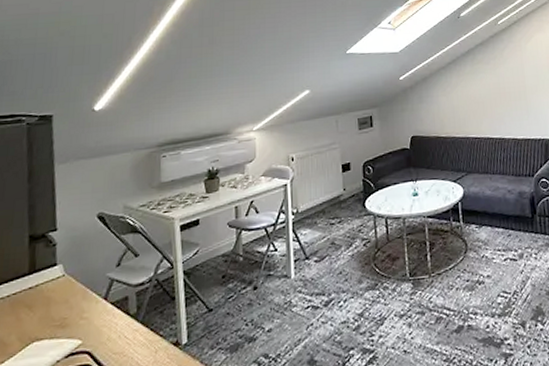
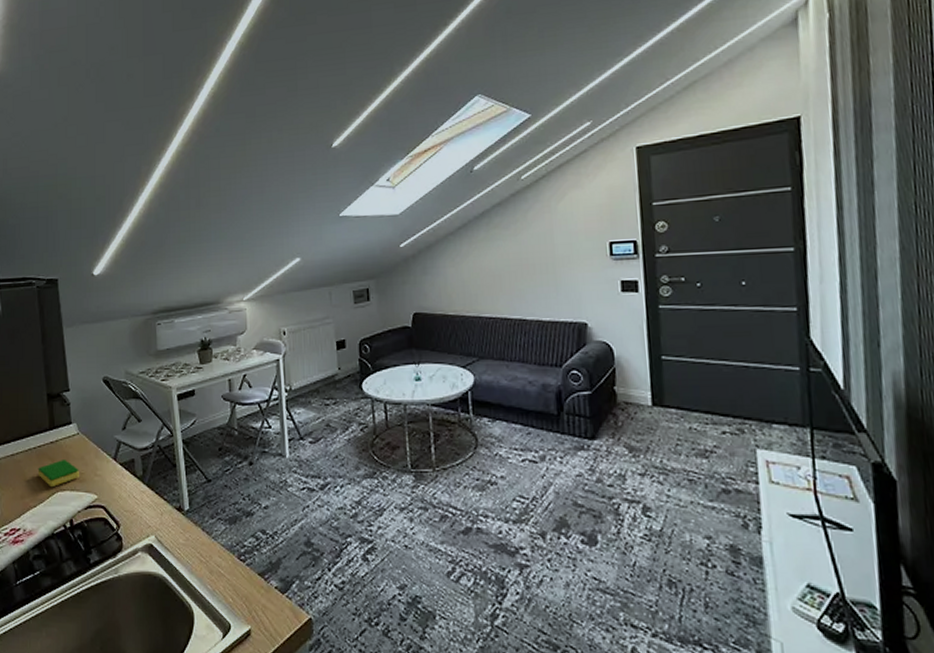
dish sponge: none [9,305,62,337] -> present [37,460,79,487]

